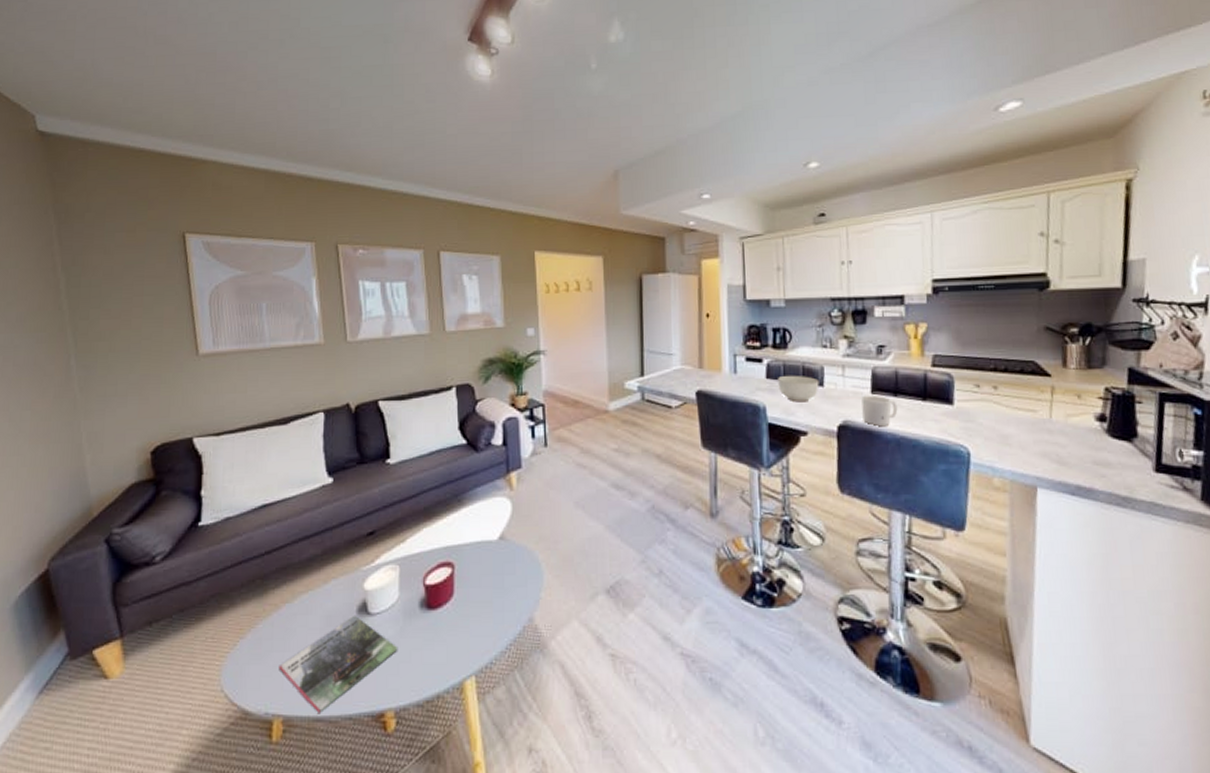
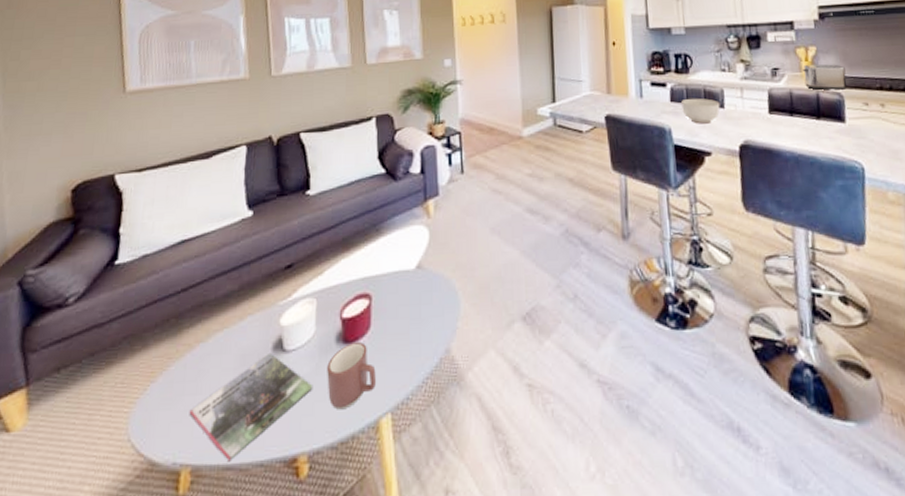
mug: none [411,609,459,671] -> present [327,342,376,410]
mug: present [861,395,898,427] -> none [760,115,795,146]
toaster: none [910,341,958,370] -> present [802,63,847,90]

